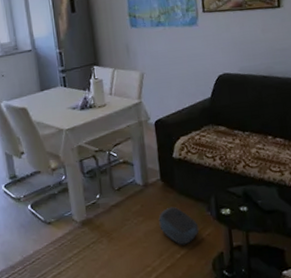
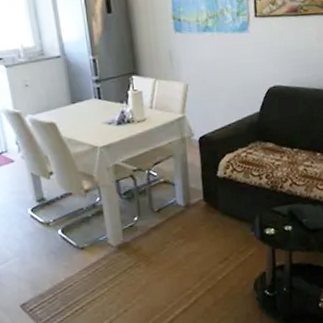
rock: present [158,206,199,246] -> none [200,227,242,267]

